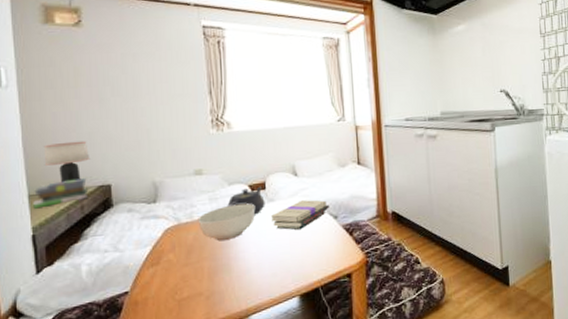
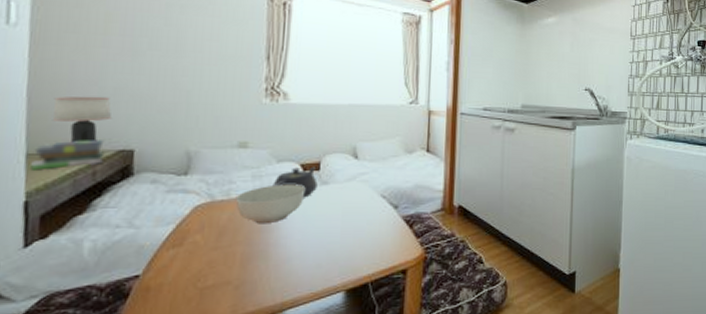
books: present [271,200,329,230] -> none [323,186,390,217]

